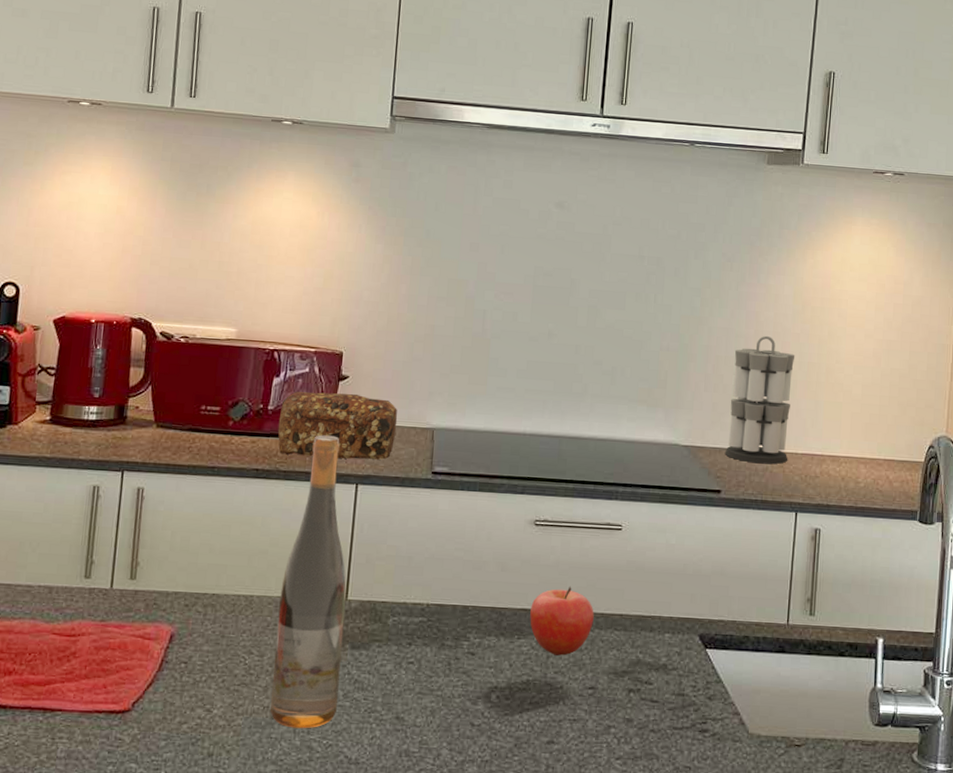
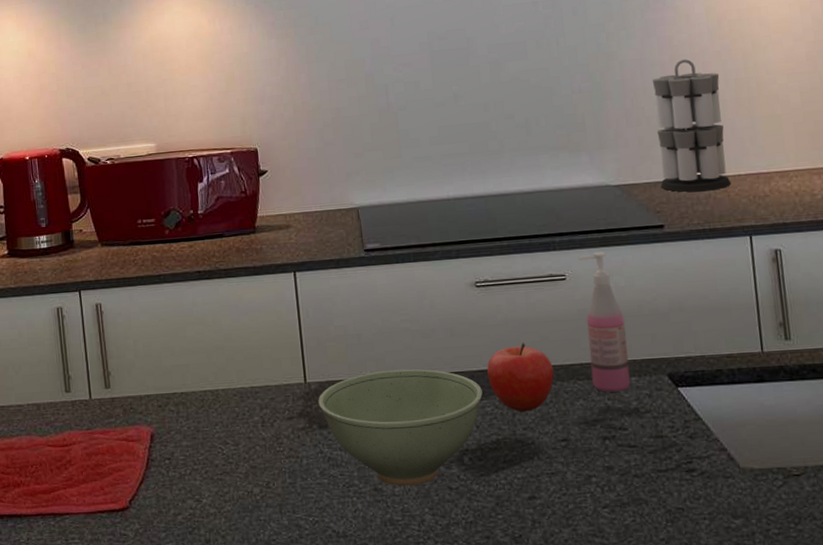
wine bottle: present [269,435,347,729] -> none [242,229,317,509]
bread loaf: present [278,391,397,460] -> none [209,186,323,254]
bowl: none [355,597,522,719] -> present [318,369,483,487]
soap dispenser: none [628,507,670,646] -> present [578,251,631,392]

